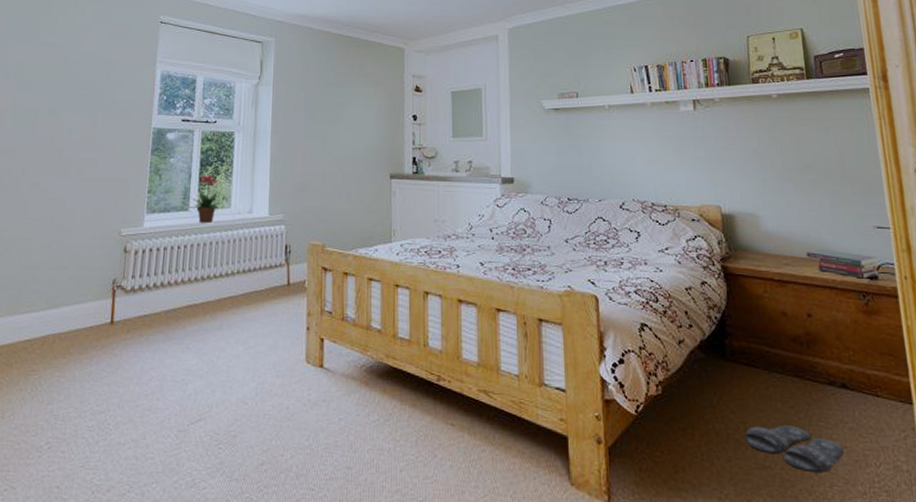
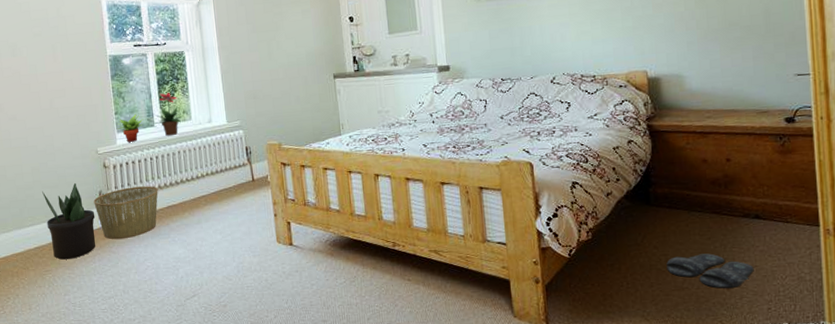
planter: none [45,266,103,359] -> present [42,182,96,260]
basket: none [104,278,180,340] -> present [93,186,158,240]
succulent plant: none [147,195,178,226] -> present [117,114,144,142]
books: present [805,249,879,279] -> none [727,100,797,123]

